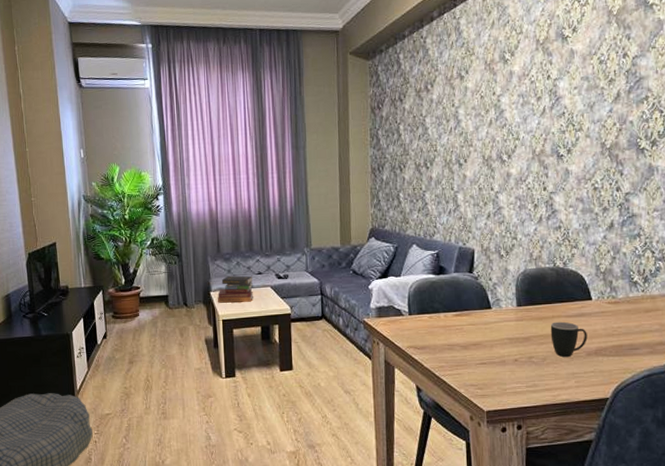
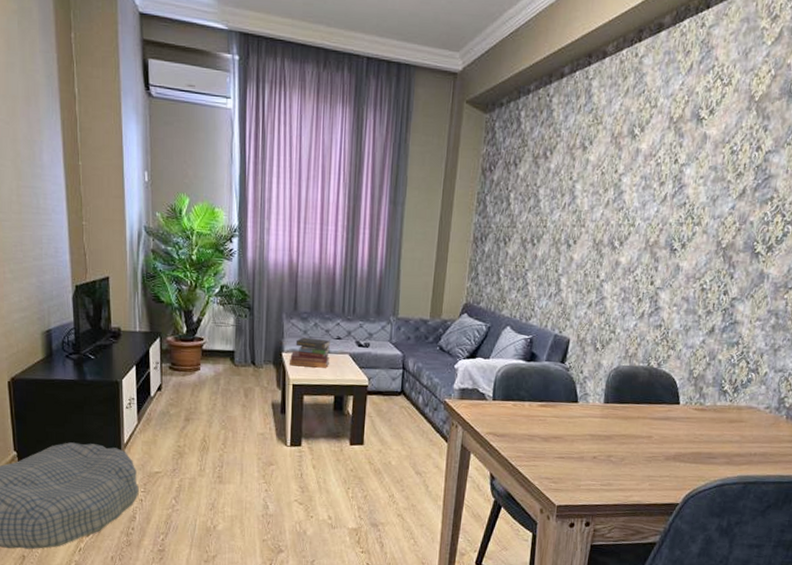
mug: present [550,321,588,358] -> none [632,423,669,460]

